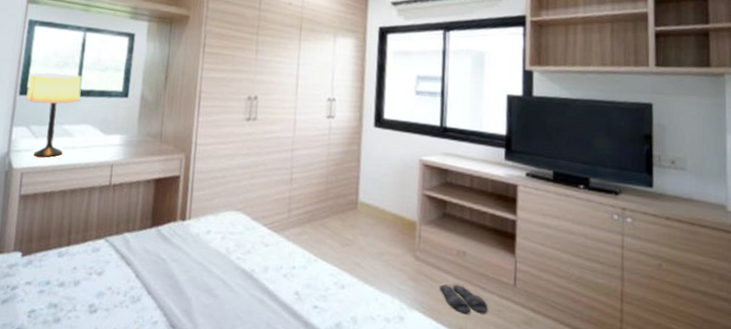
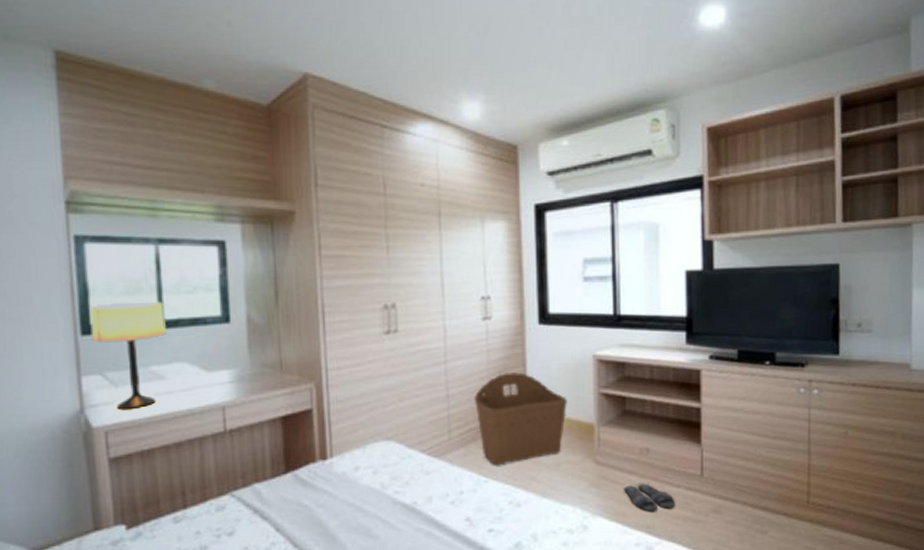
wicker basket: none [313,165,394,247] -> present [474,372,567,465]

